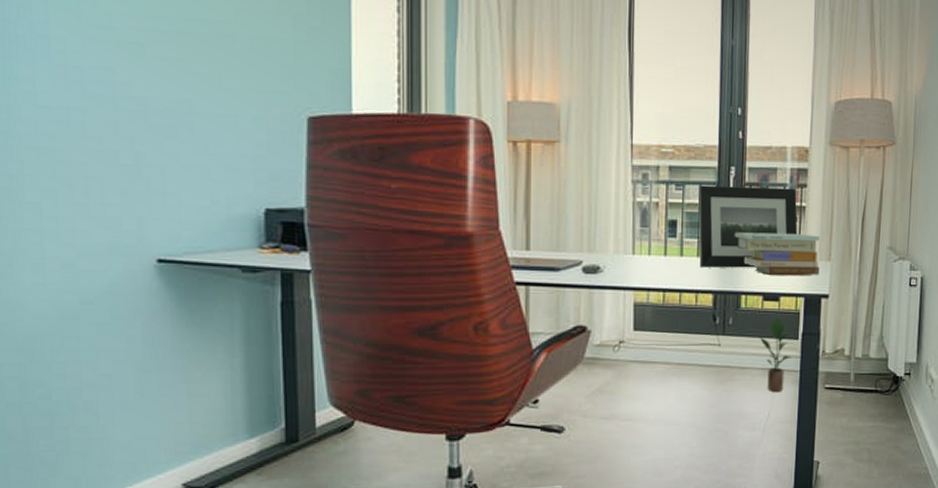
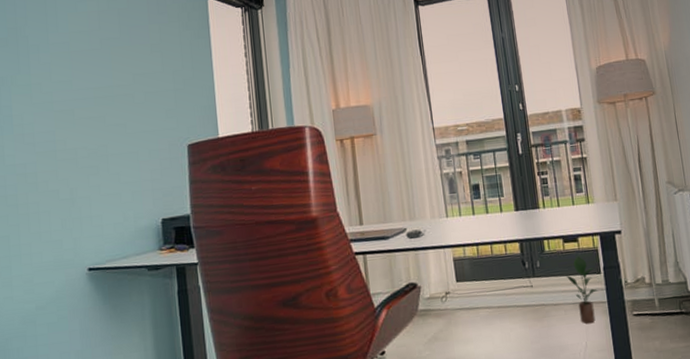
picture frame: present [698,185,798,268] -> none [493,143,584,221]
books: present [734,232,820,275] -> none [529,180,609,220]

